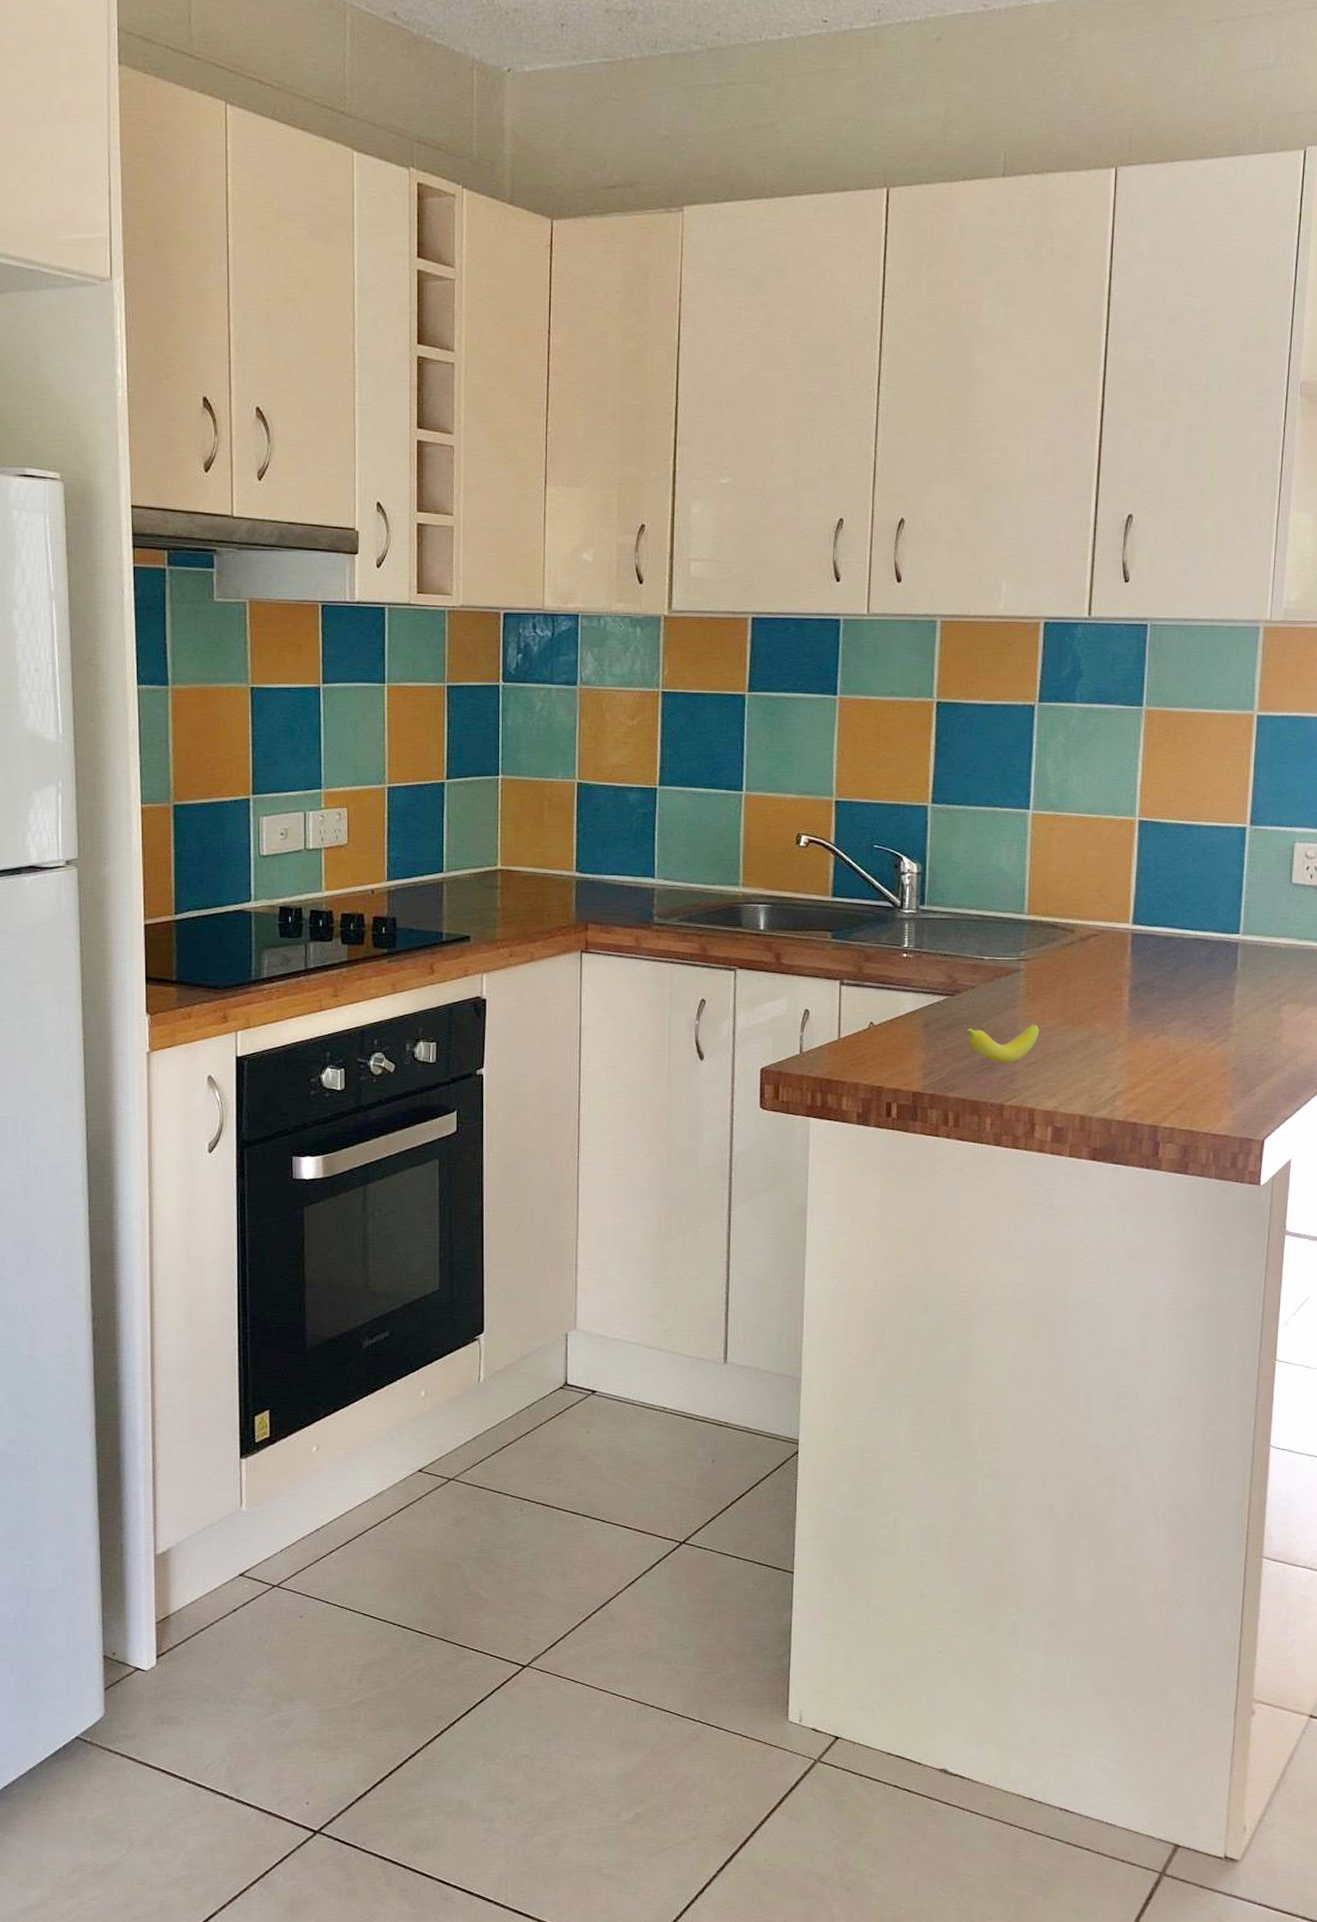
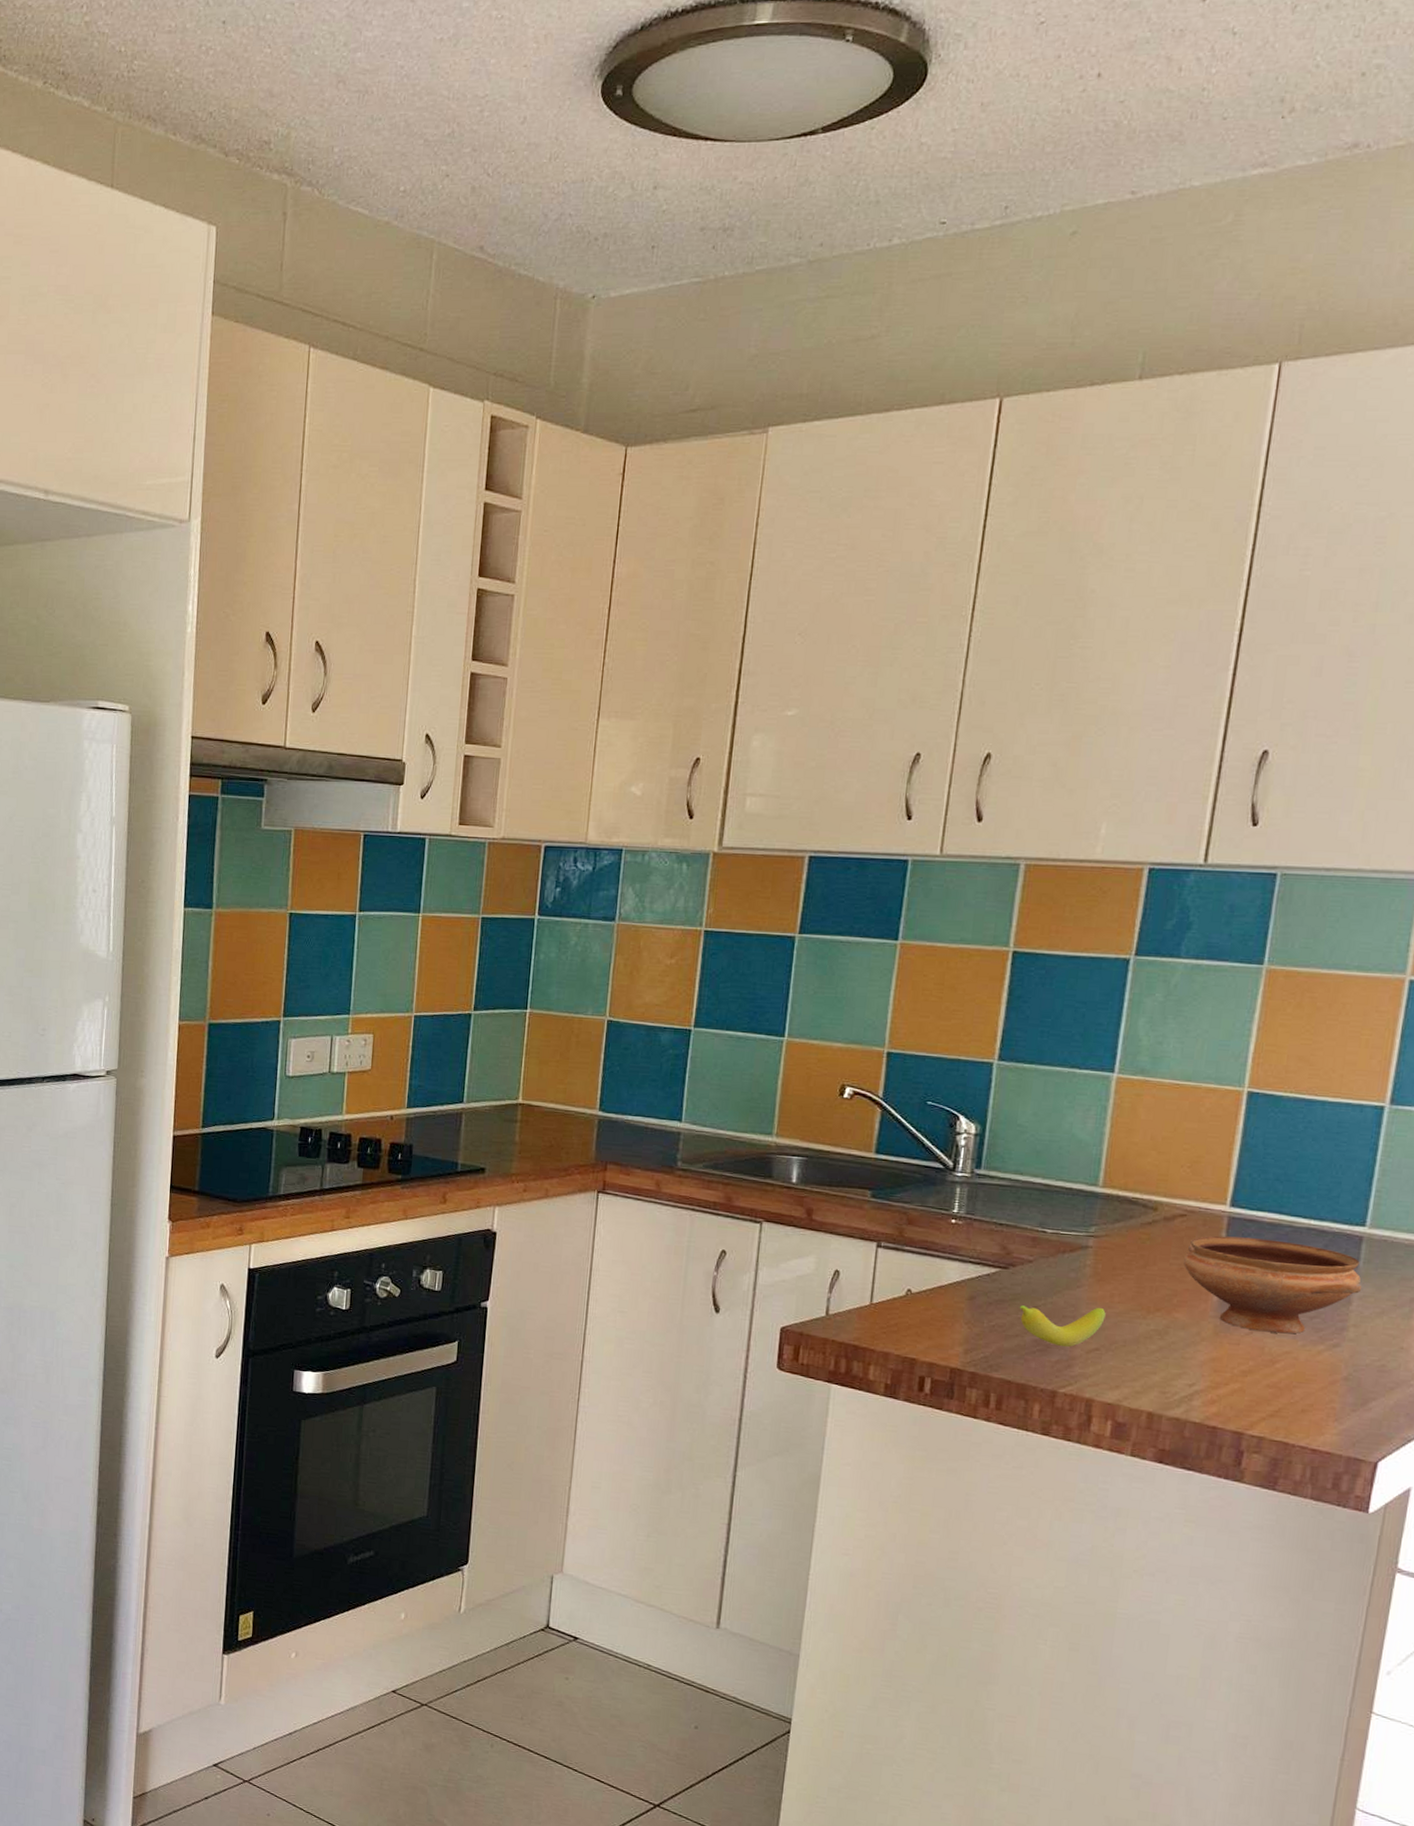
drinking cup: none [1099,951,1241,1034] -> present [1184,1235,1362,1334]

